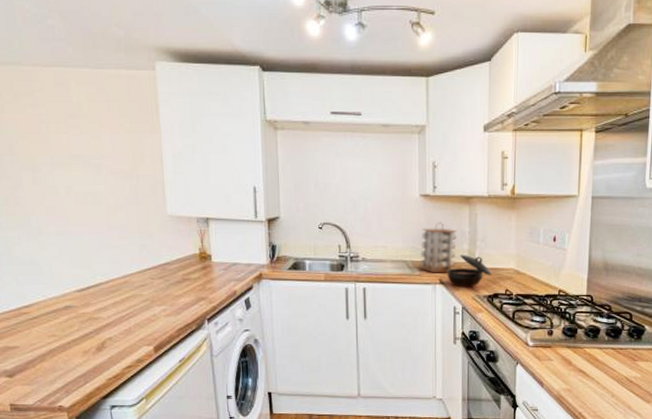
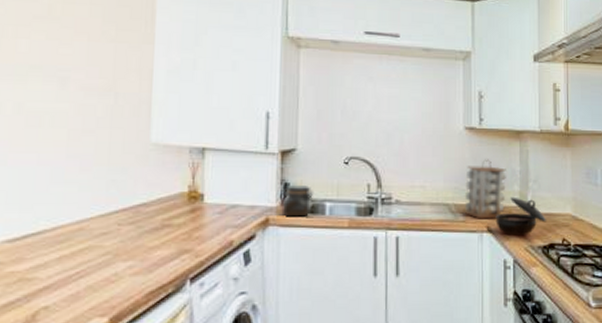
jar: none [269,246,296,272] -> present [280,184,314,217]

